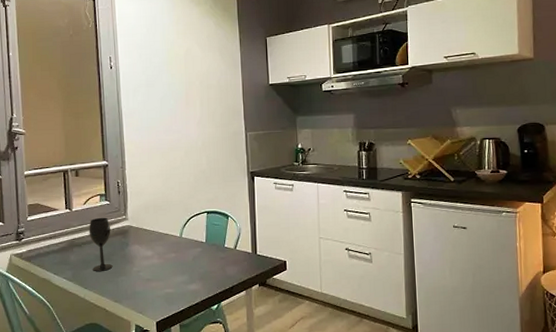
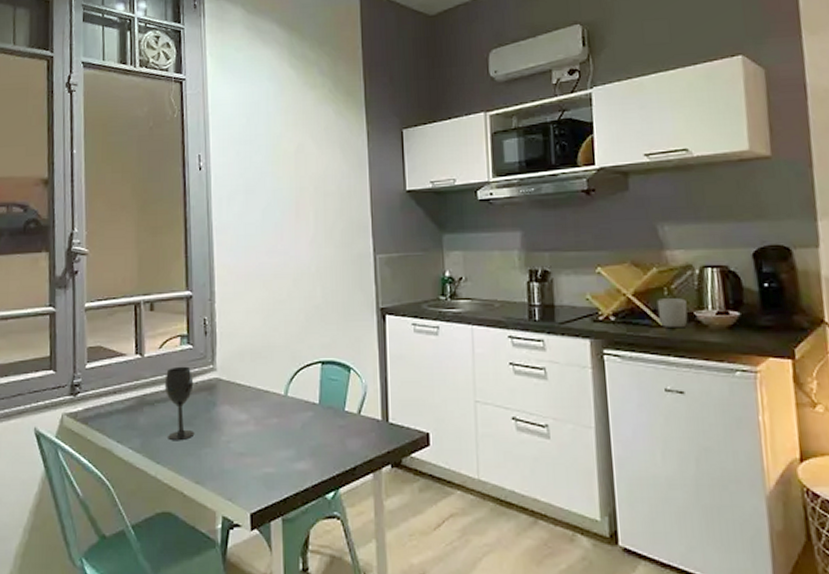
mug: none [449,161,471,183] -> present [656,298,688,329]

